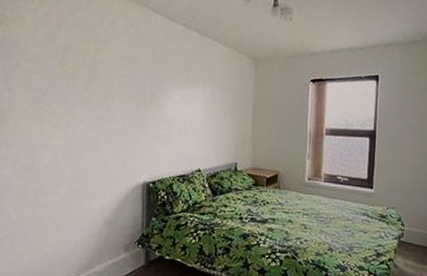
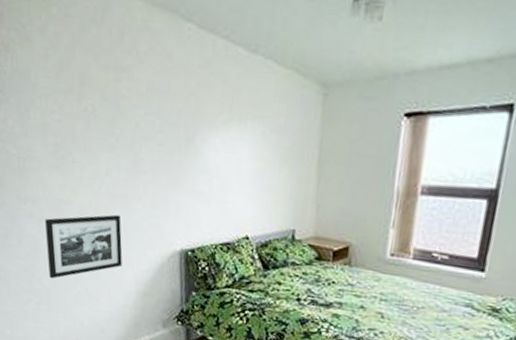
picture frame: none [17,155,92,215] -> present [45,214,123,279]

